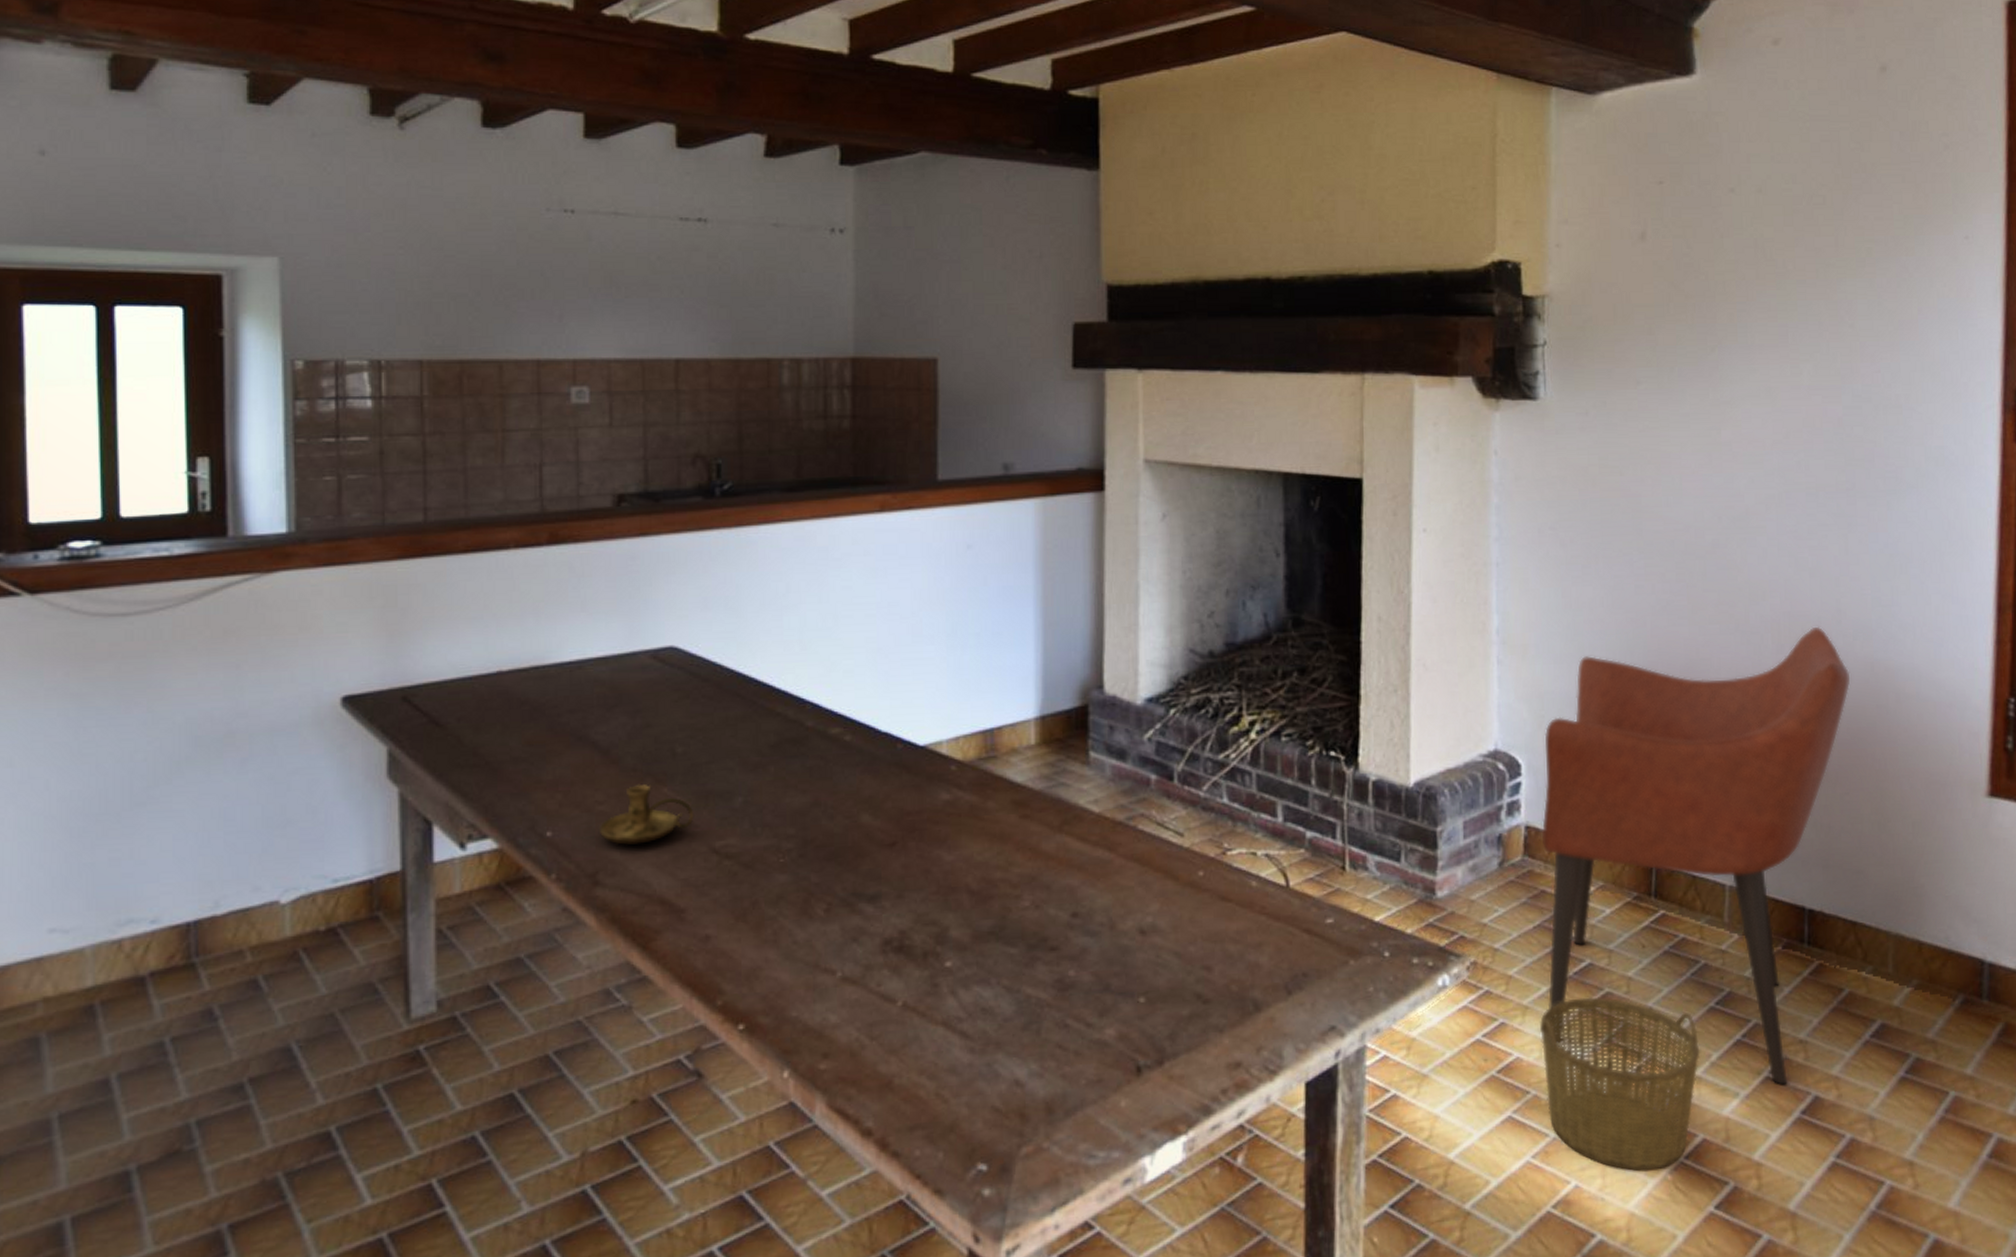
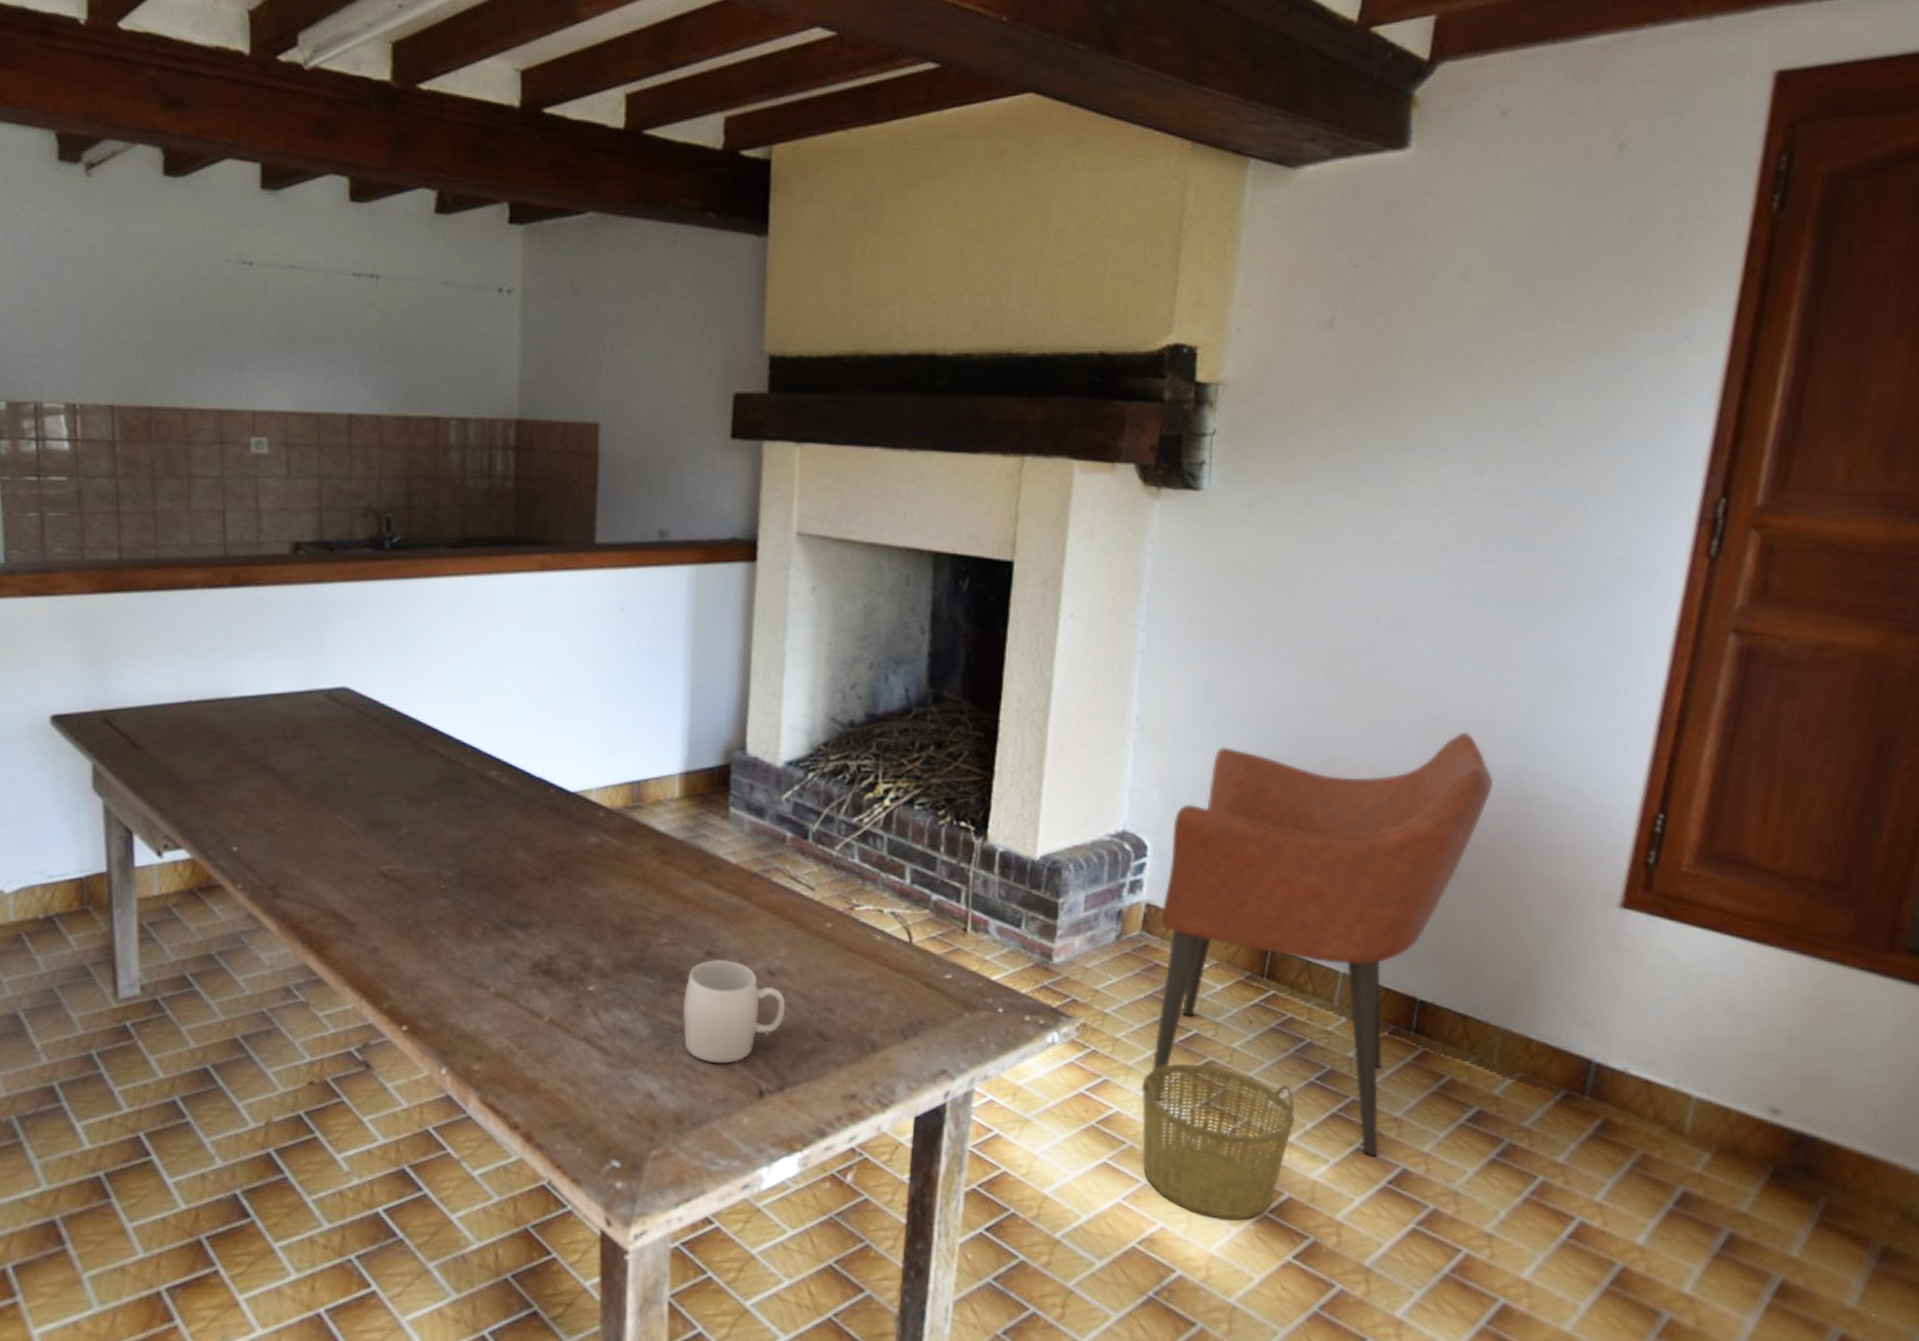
candlestick: present [600,784,694,845] -> none [280,810,364,863]
mug: none [1048,919,1161,1040] -> present [682,959,786,1064]

